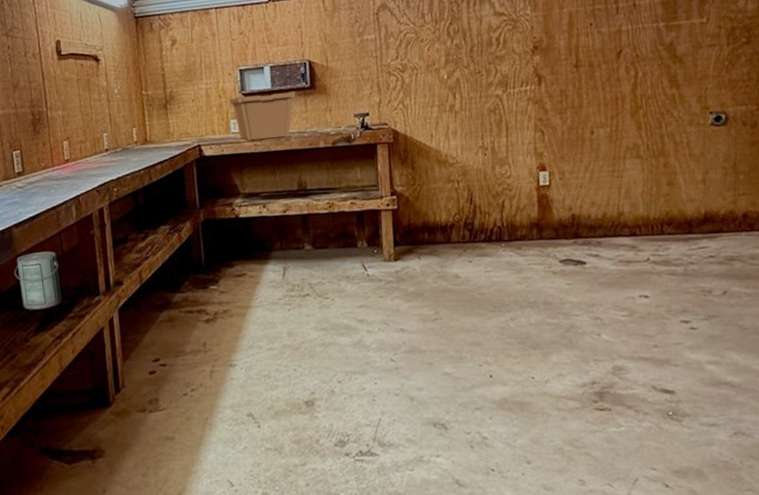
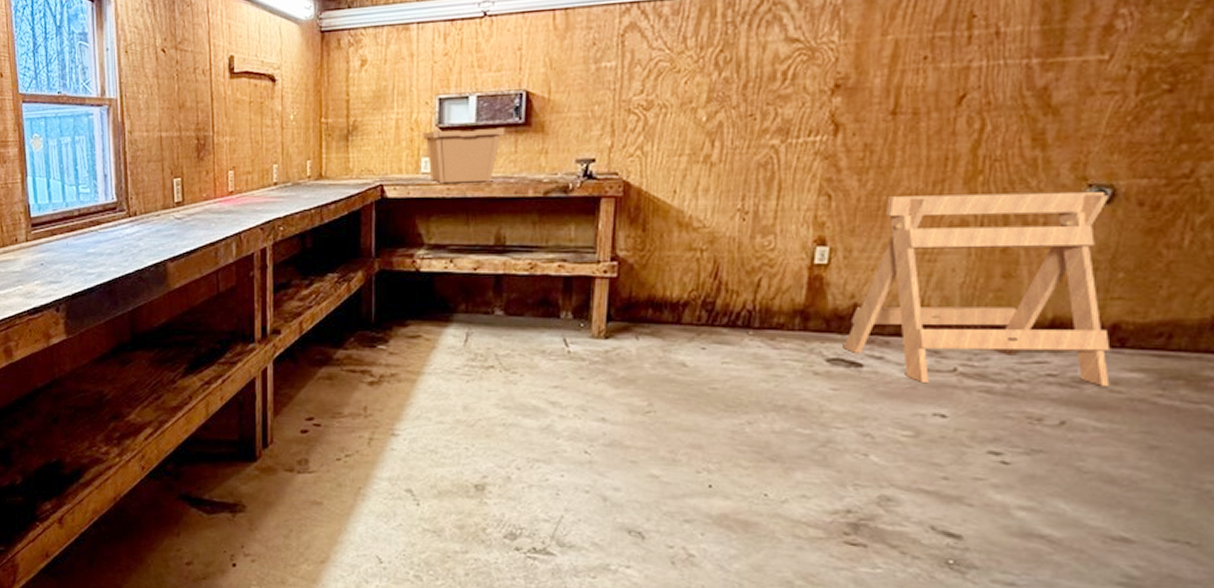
paint can: present [14,251,63,310] -> none [165,290,214,351]
sawhorse: none [569,116,750,273] -> present [843,190,1111,386]

